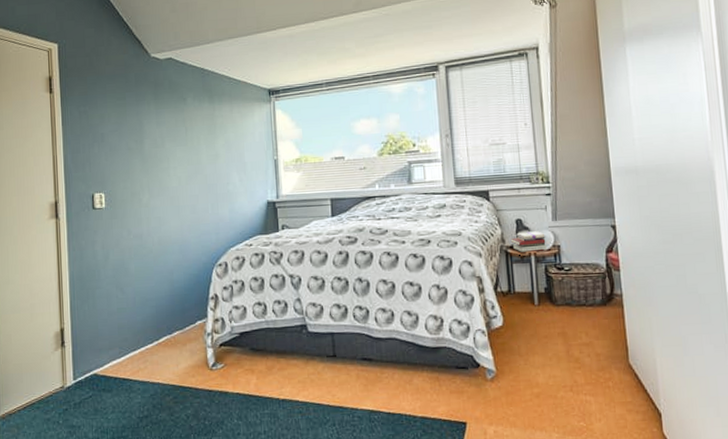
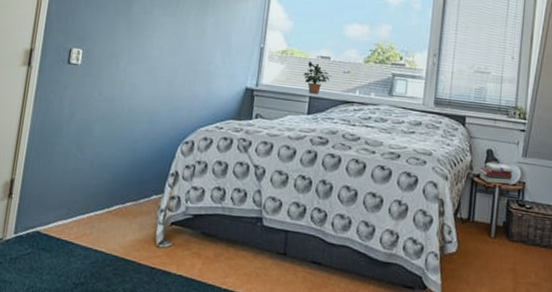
potted plant: none [320,164,349,197] -> present [302,61,332,95]

